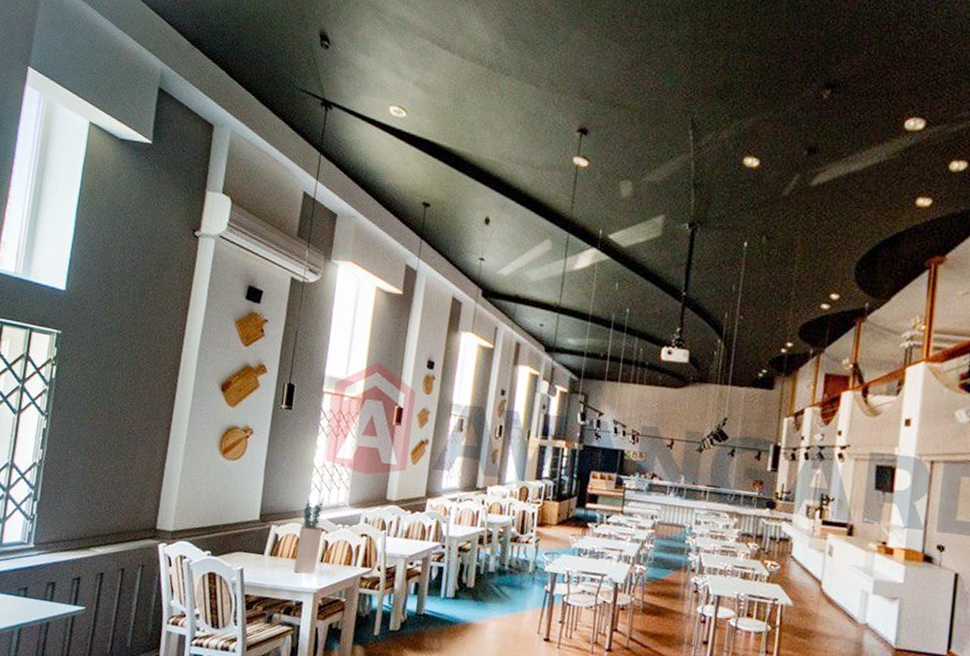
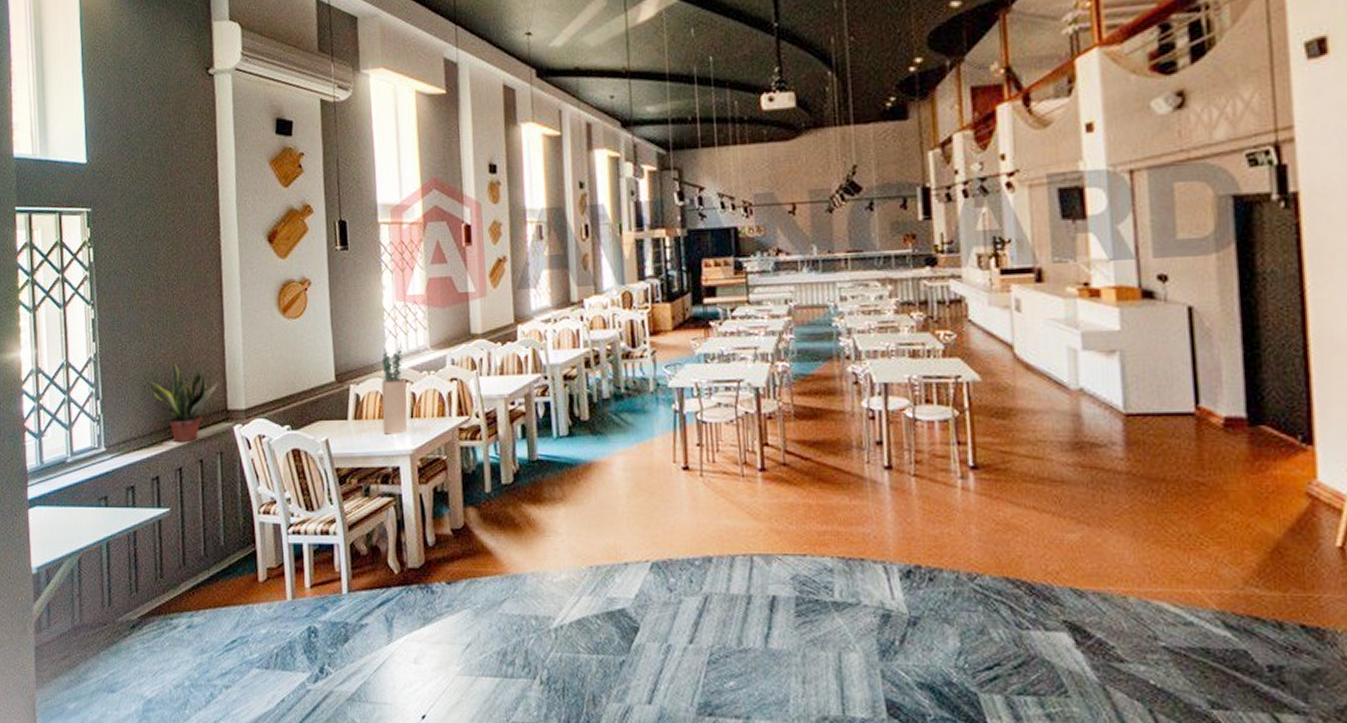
potted plant: none [86,479,154,552] -> present [148,362,220,443]

